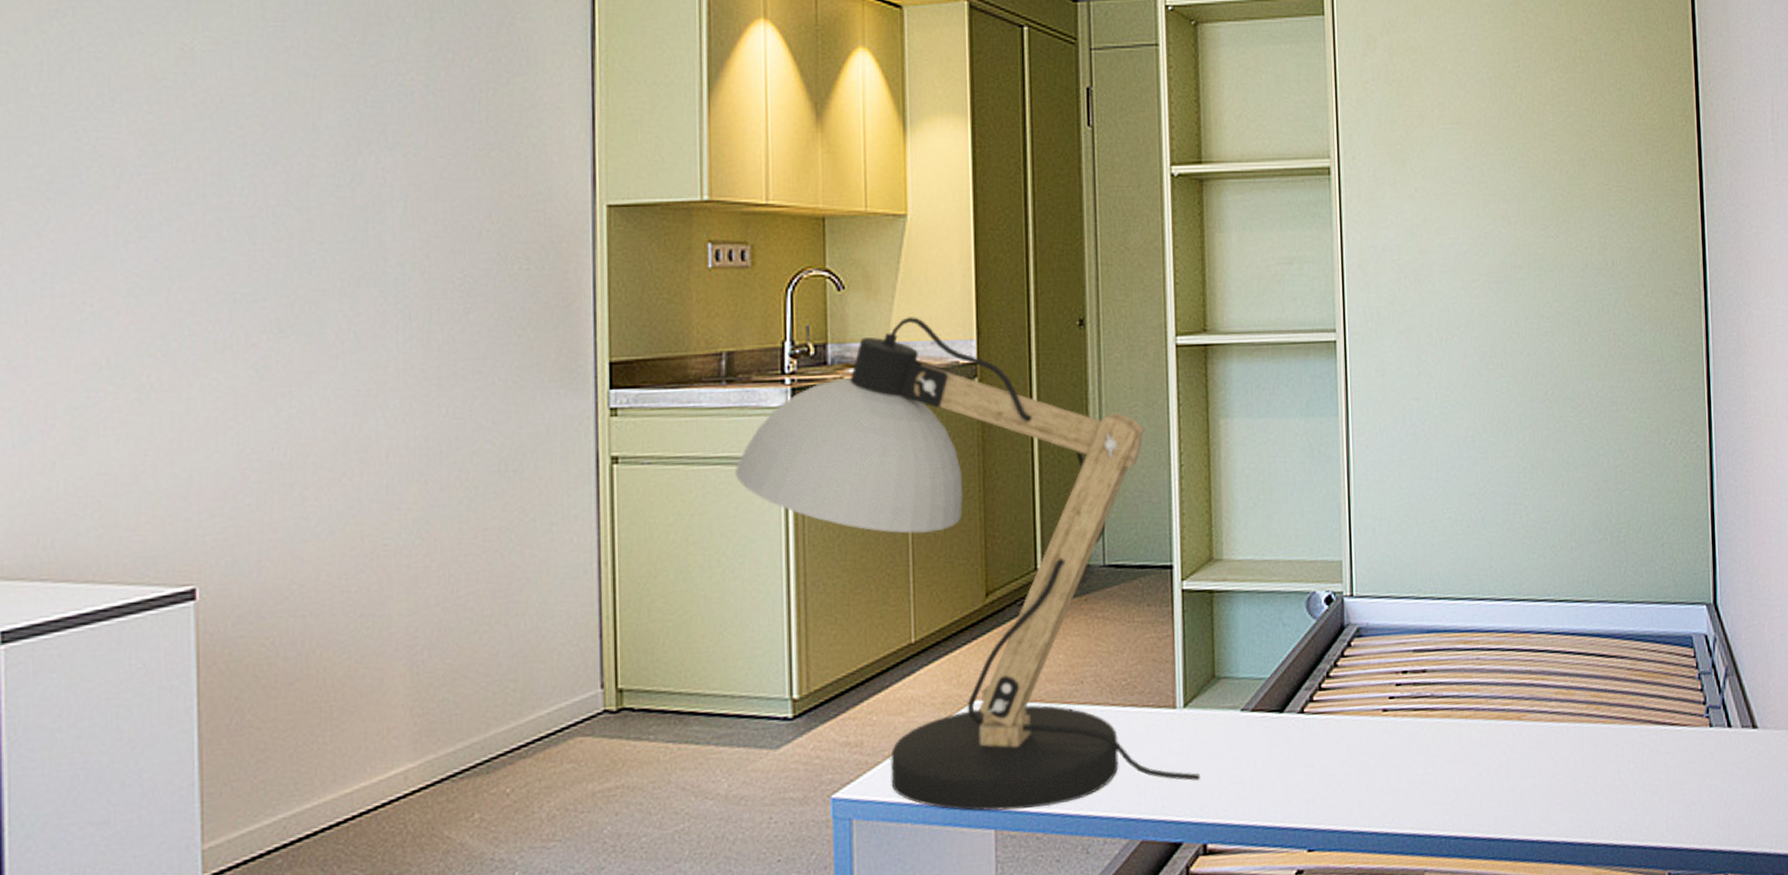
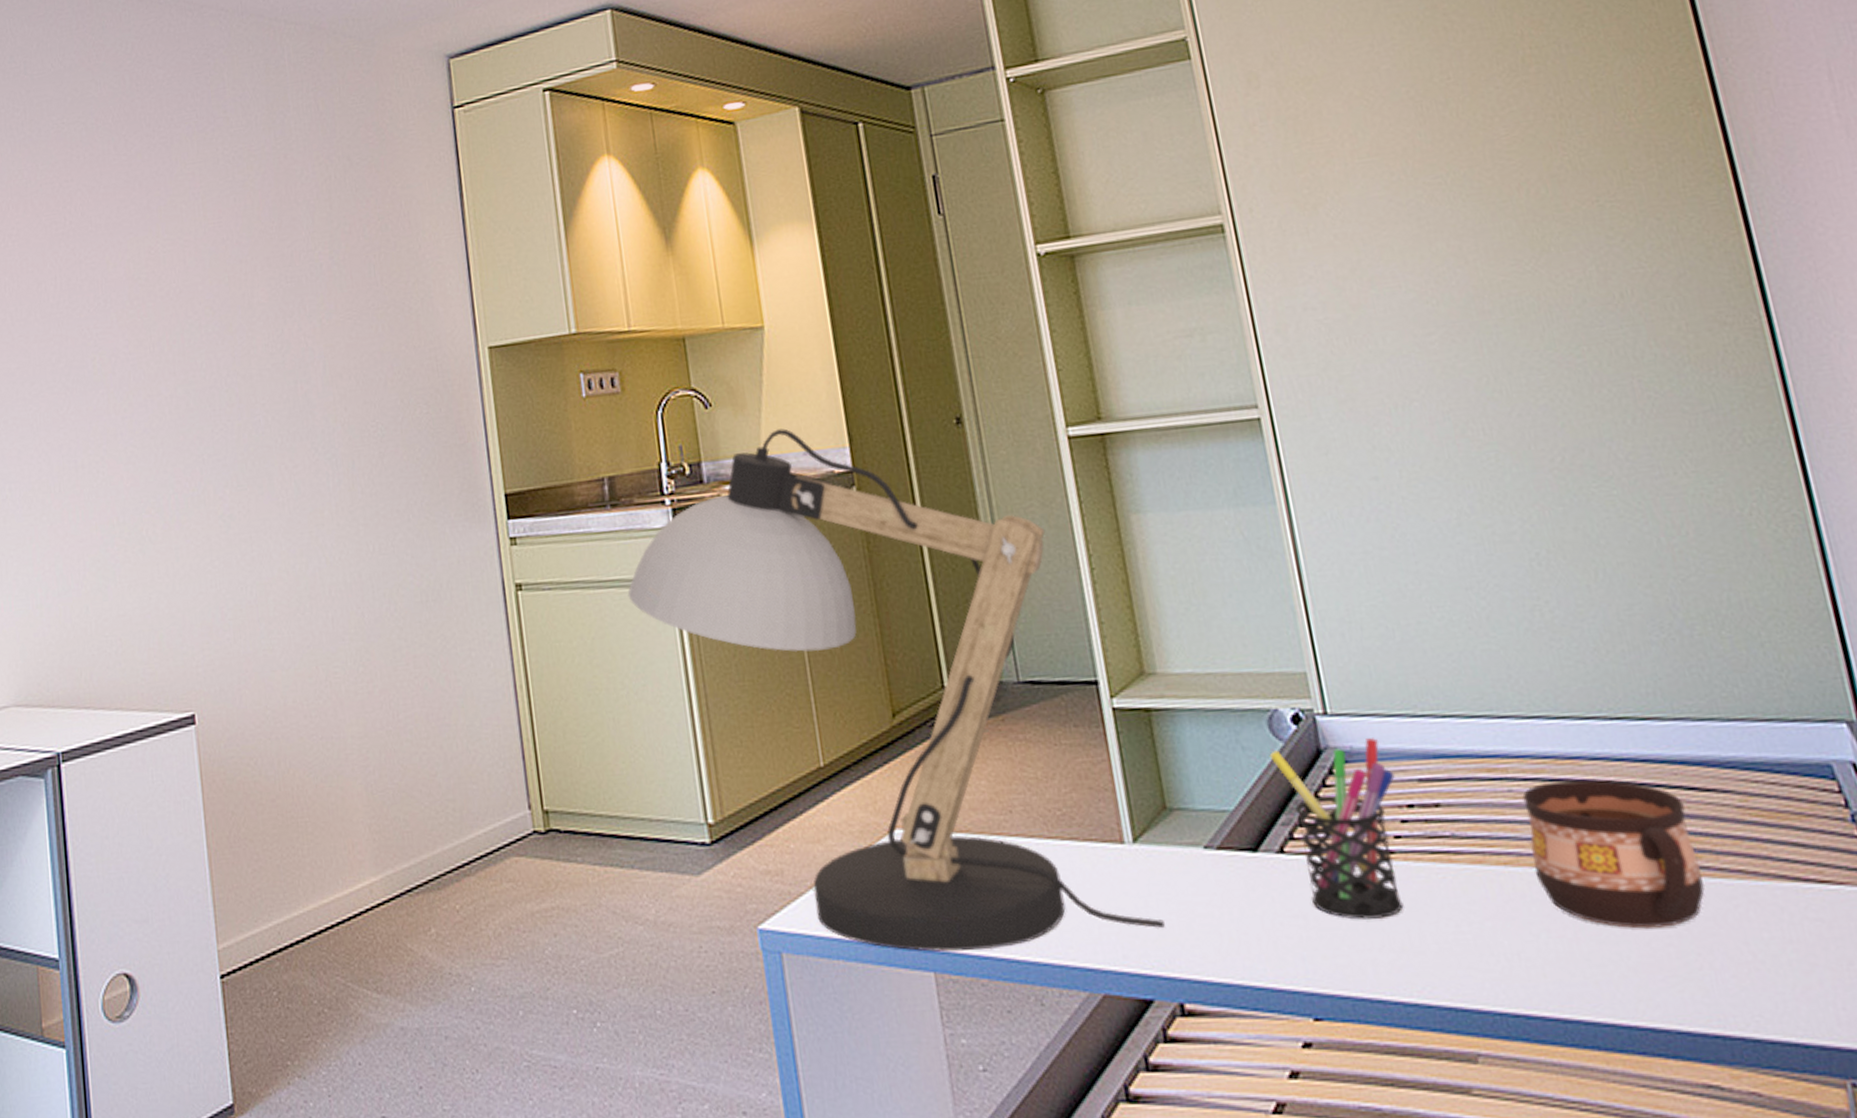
pen holder: none [1303,616,1396,766] -> present [1269,738,1404,920]
cup: none [1486,648,1599,765] -> present [1522,778,1706,929]

